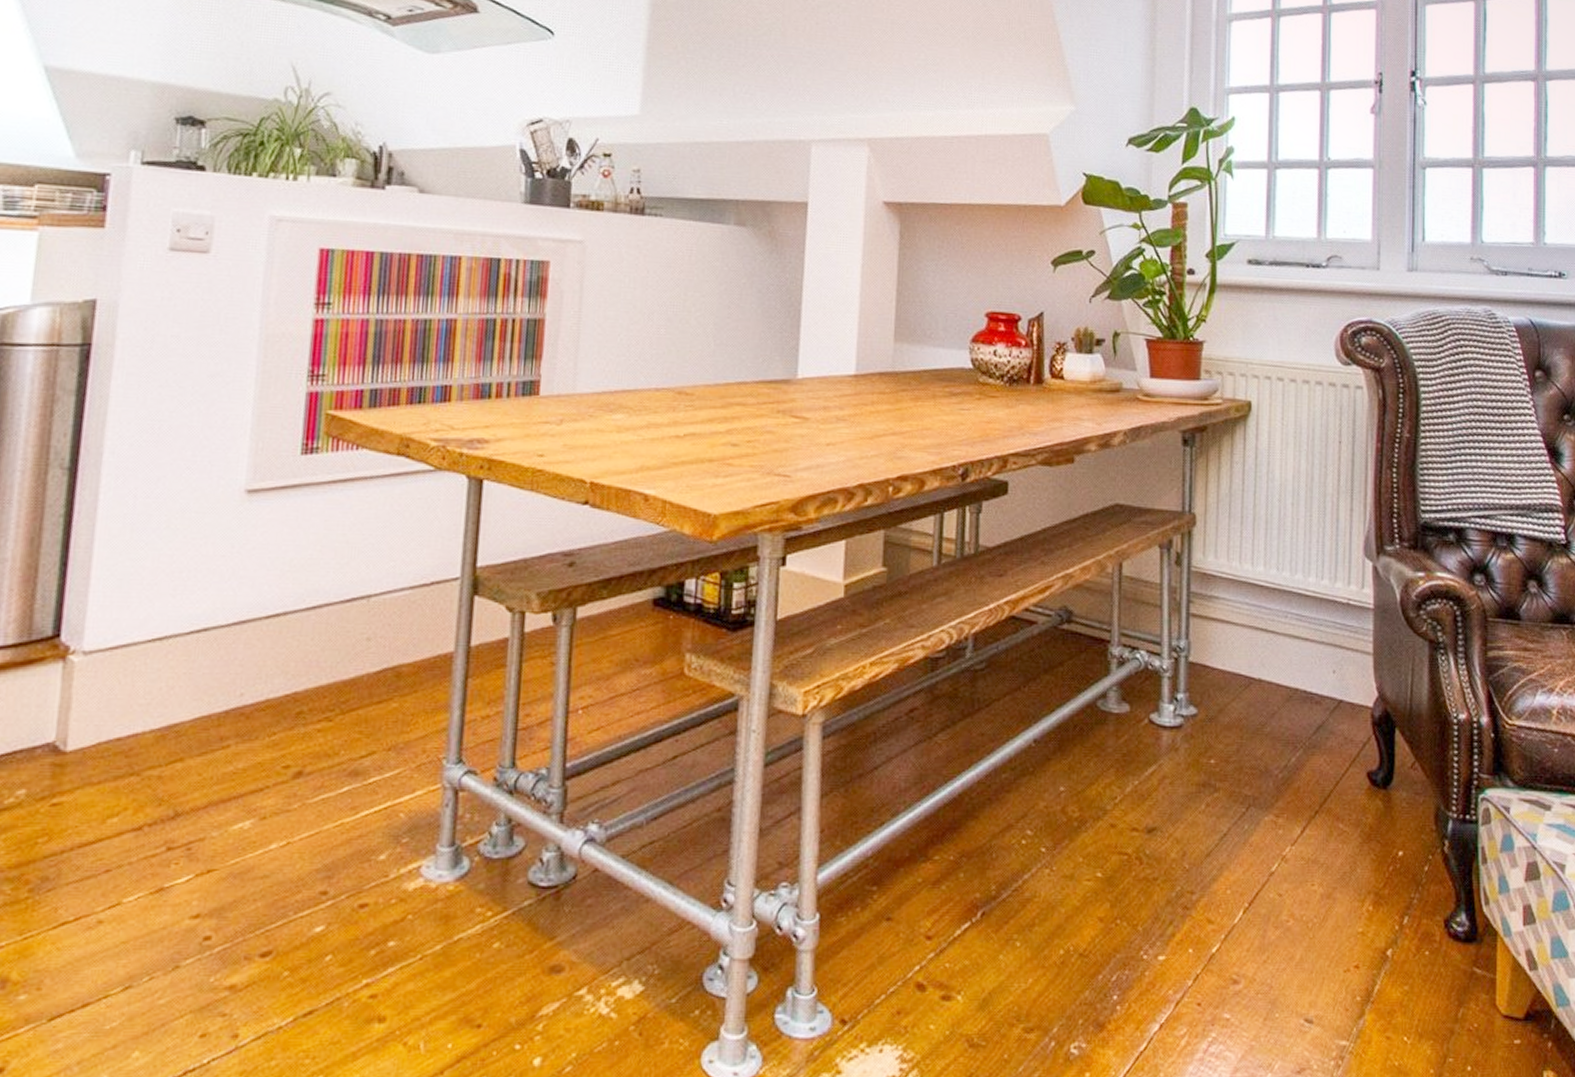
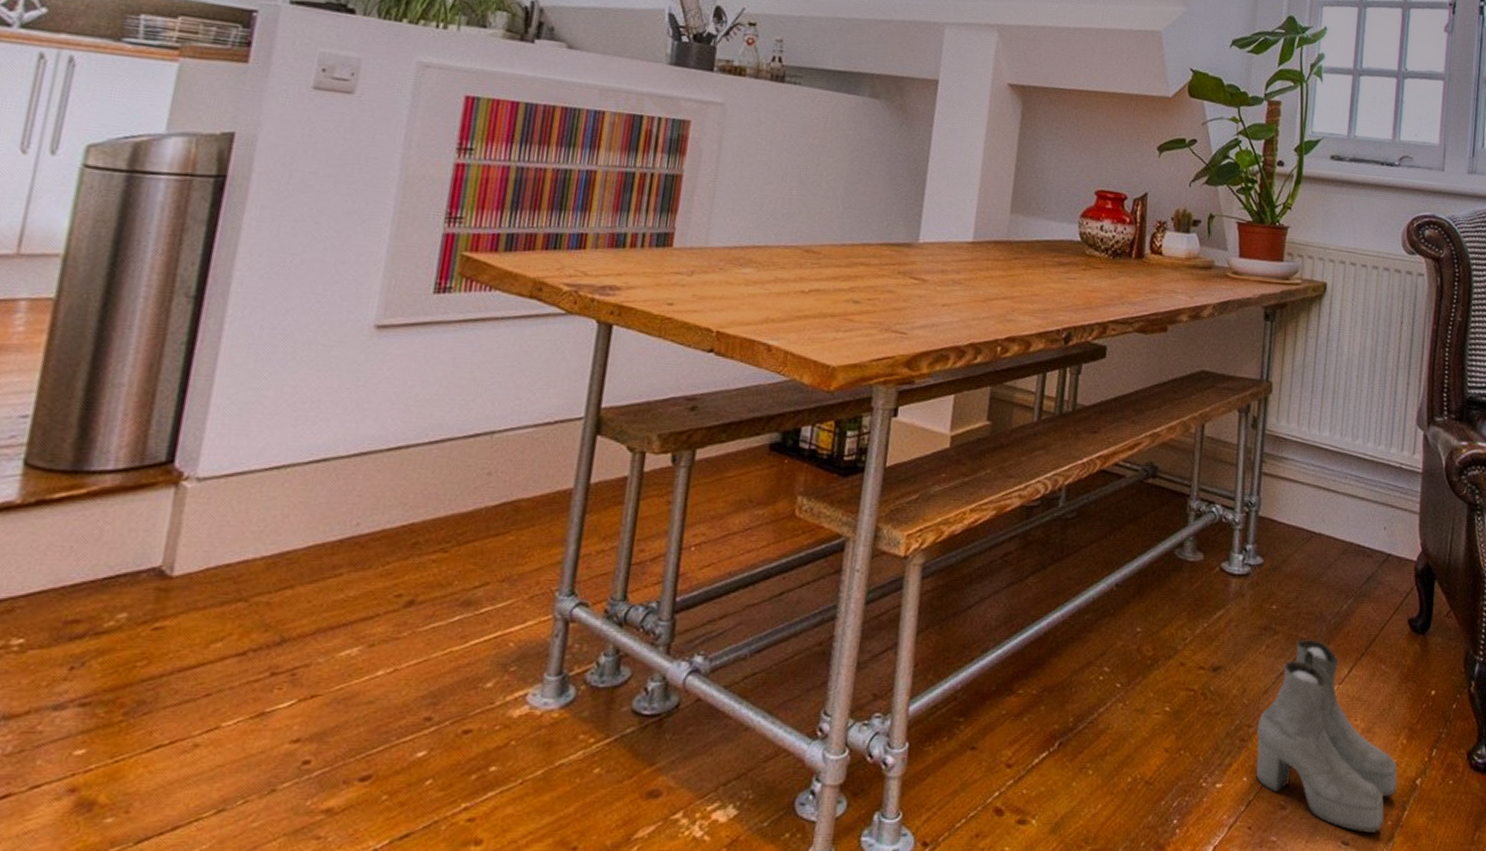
boots: none [1201,797,1365,1011] -> present [1256,639,1398,834]

